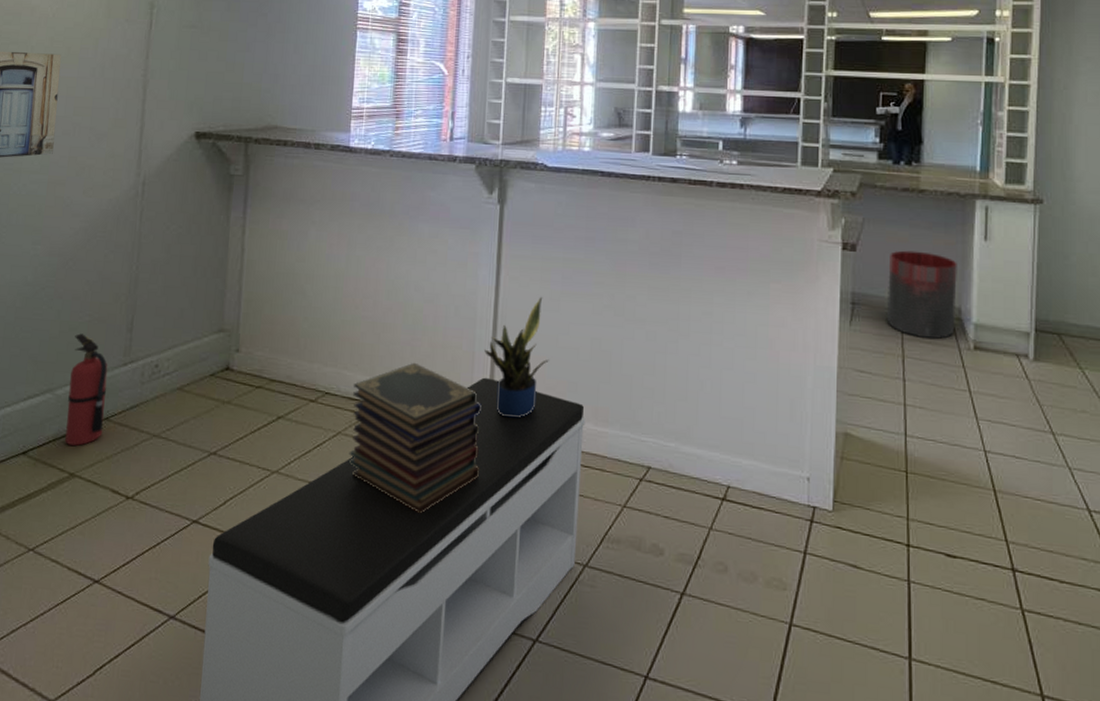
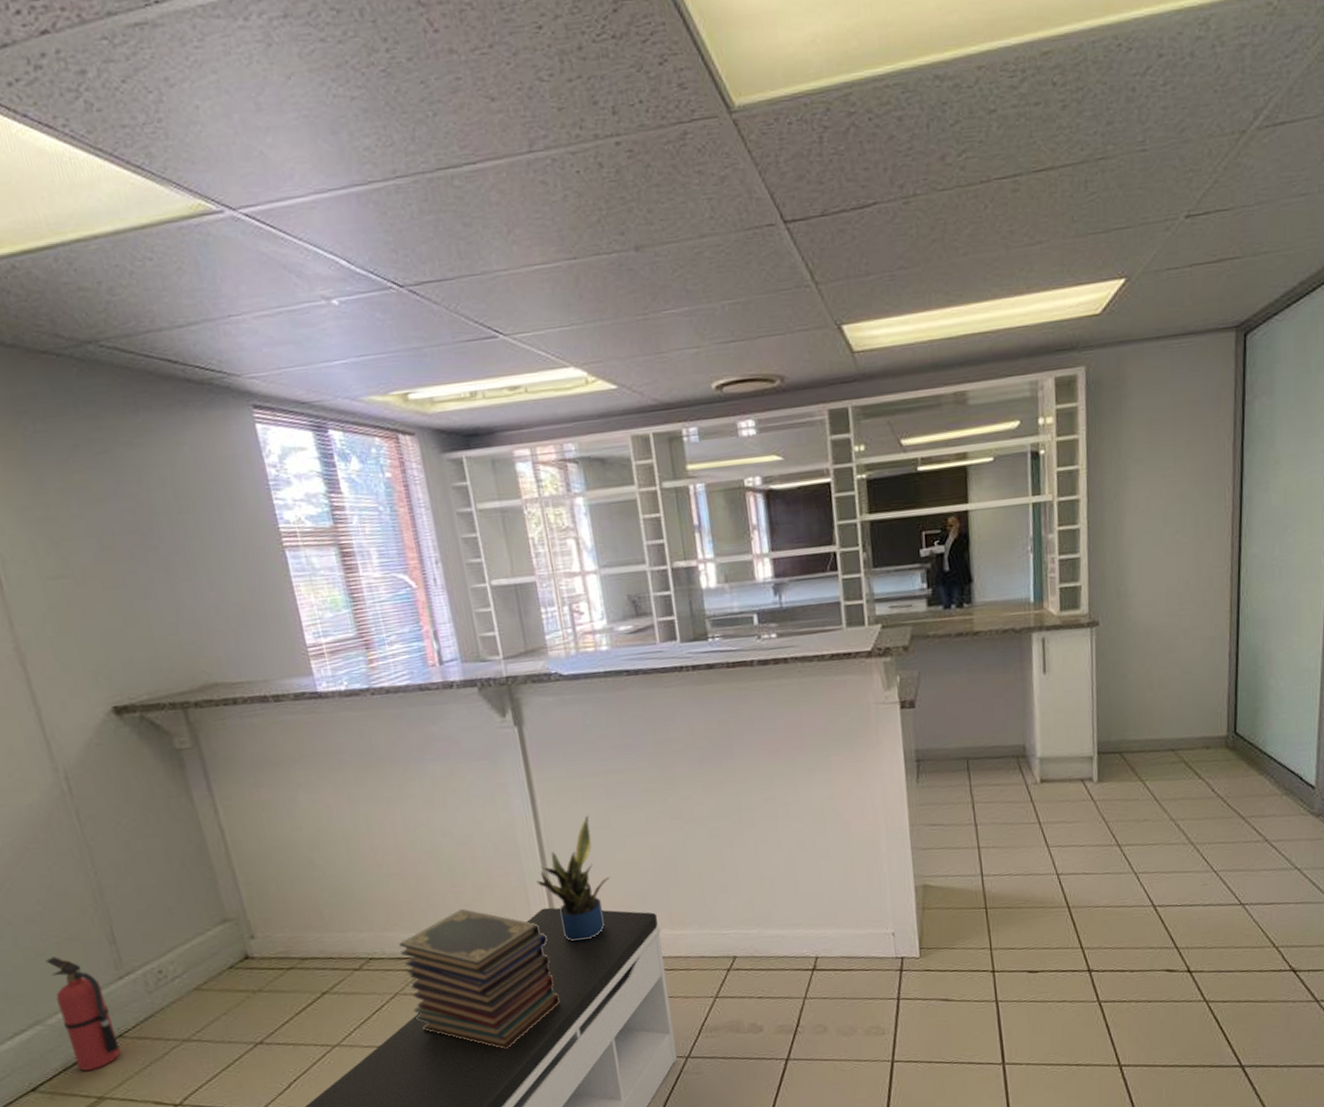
trash can: present [887,250,957,339] -> none [950,695,1021,782]

